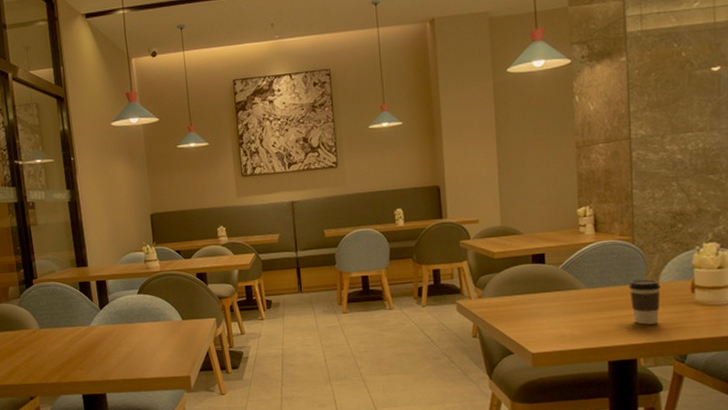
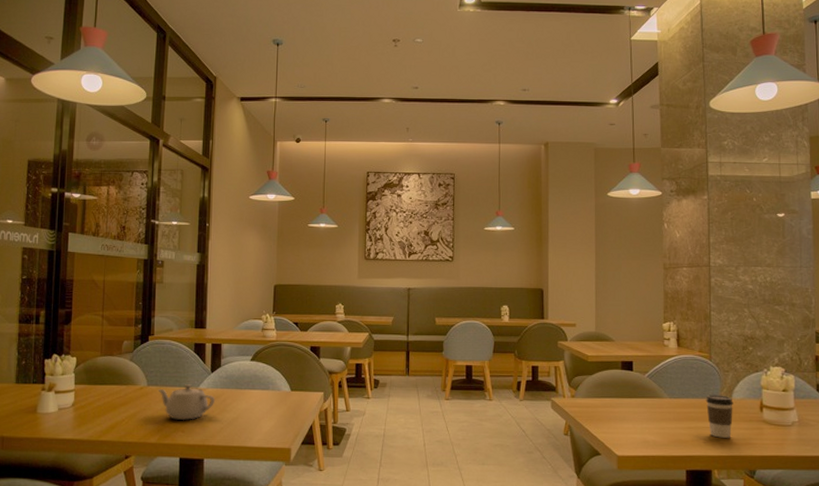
teapot: none [50,323,109,359] -> present [158,384,216,420]

